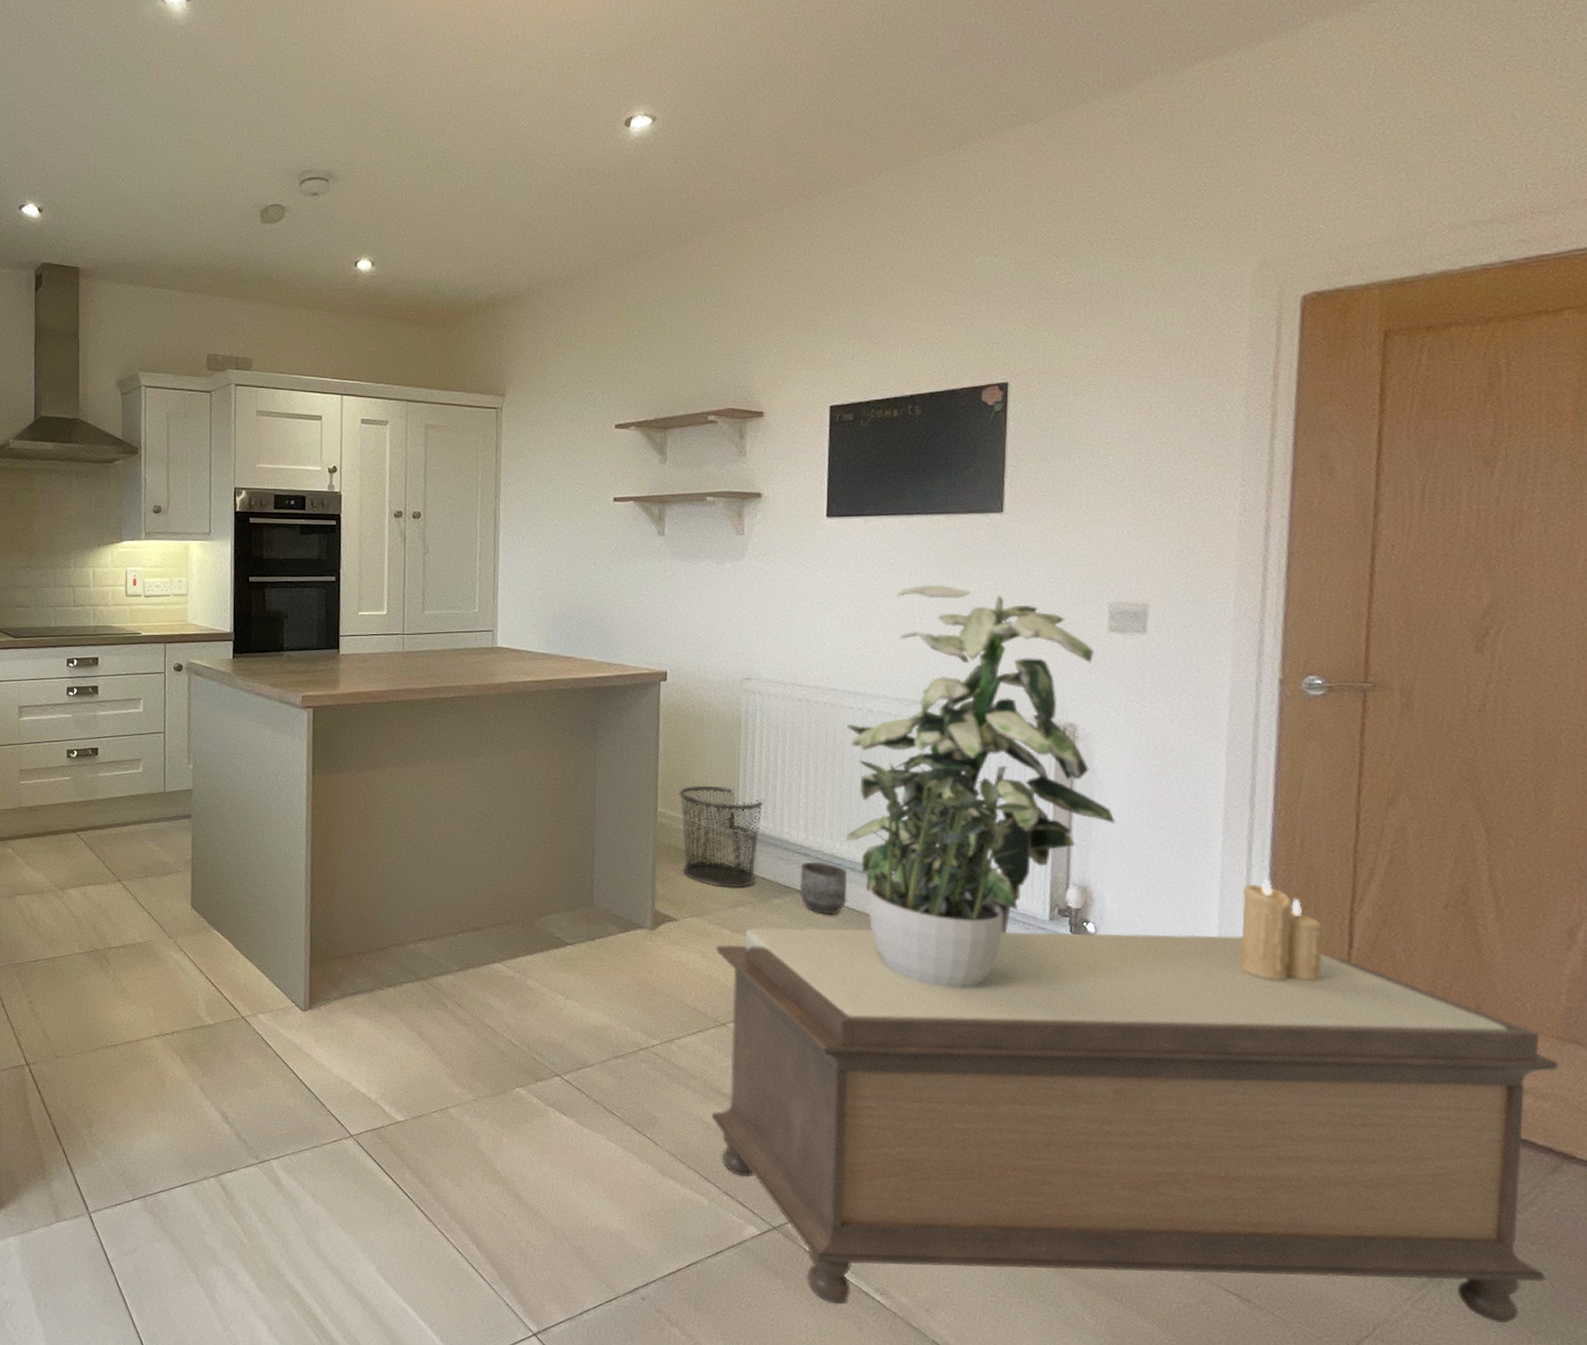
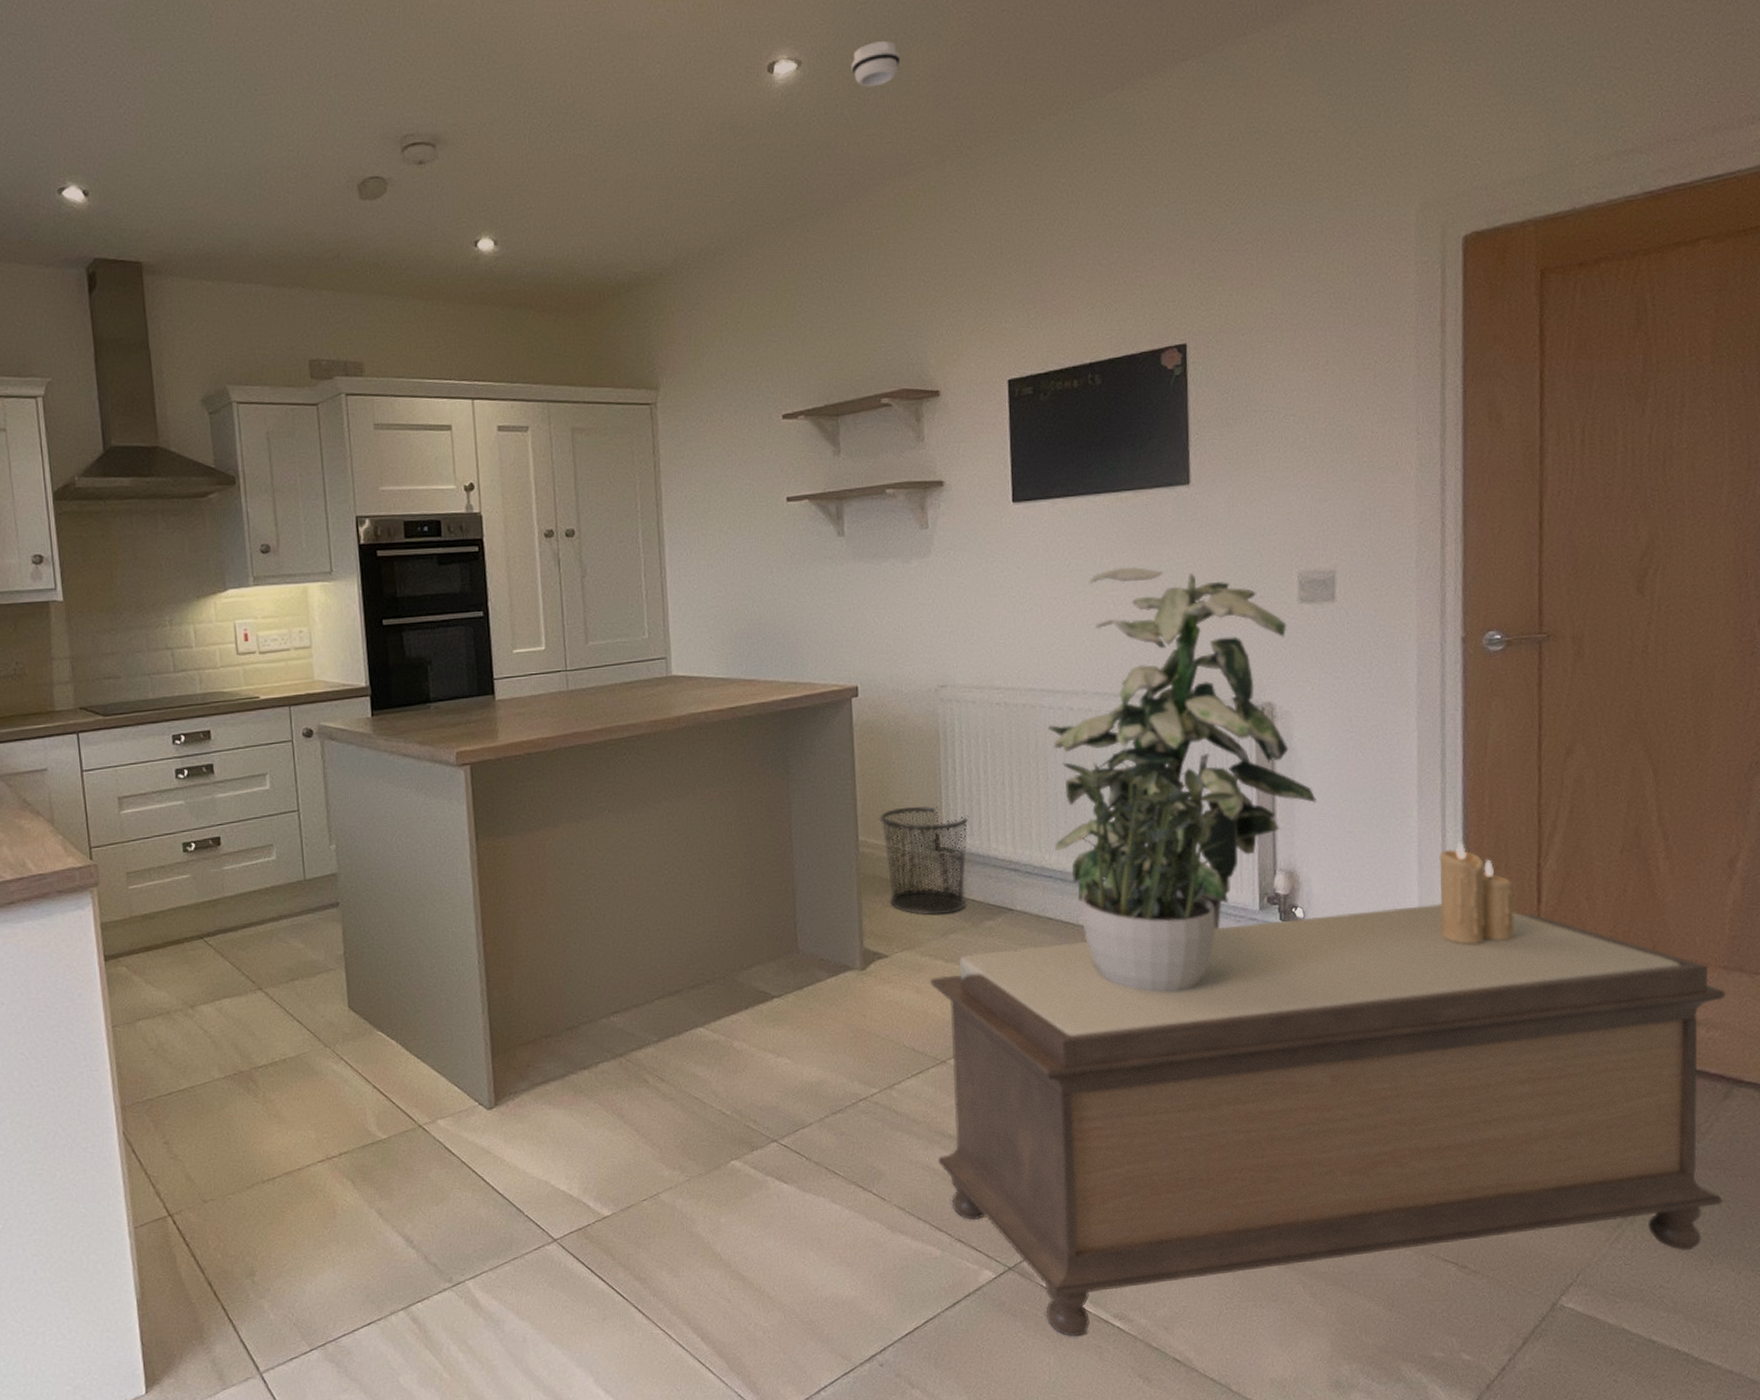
smoke detector: none [701,101,748,141] -> present [851,41,901,87]
planter: present [799,861,848,915] -> none [1011,875,1060,932]

